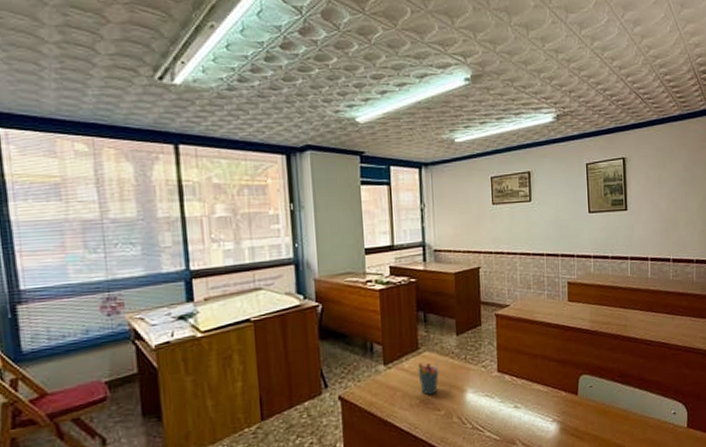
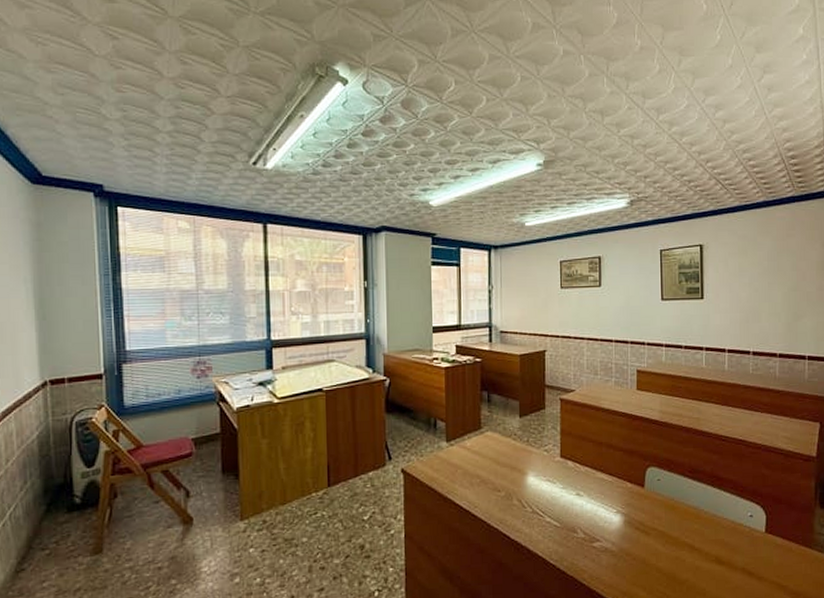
pen holder: present [417,361,440,395] -> none [479,441,502,475]

